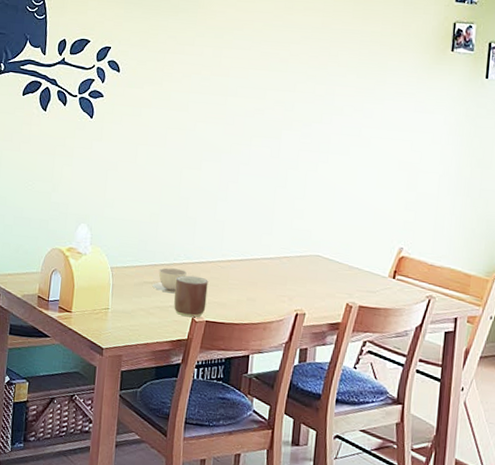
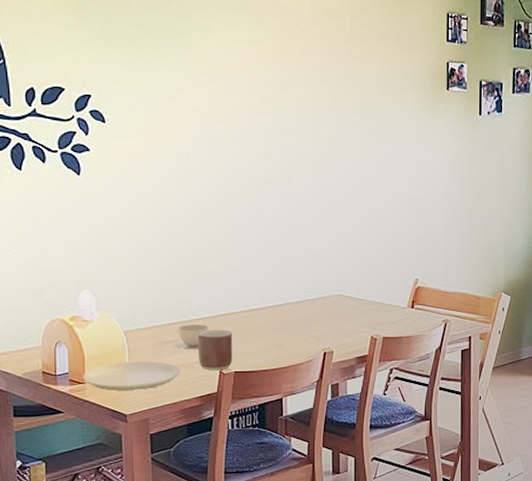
plate: none [70,296,156,326] -> present [82,361,180,390]

